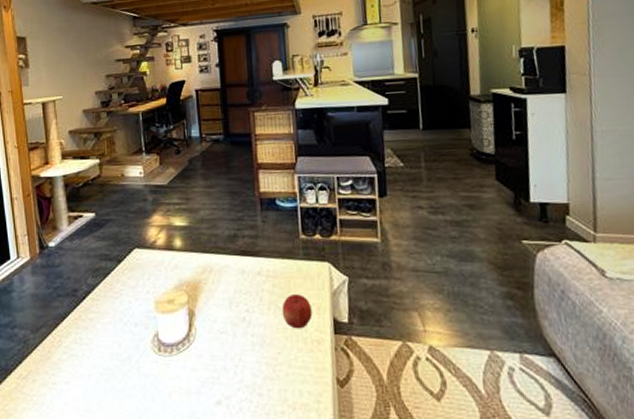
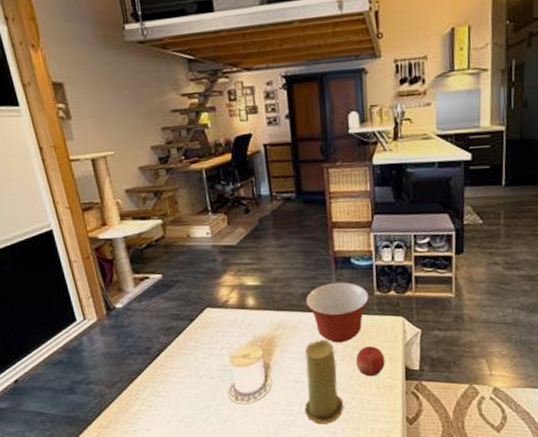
candle: none [229,285,270,383] -> present [305,339,344,424]
mixing bowl: none [231,224,295,290] -> present [305,282,369,343]

